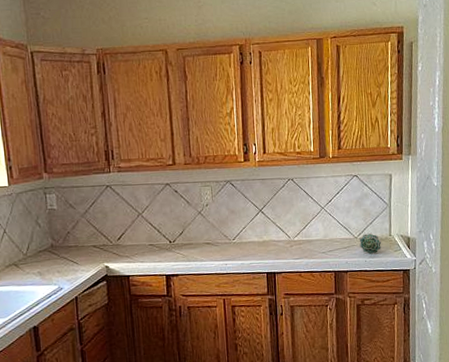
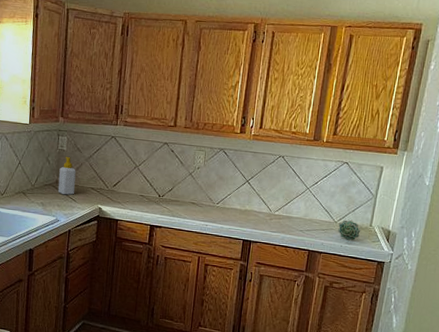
soap bottle: none [53,215,75,259] -> present [57,156,76,195]

